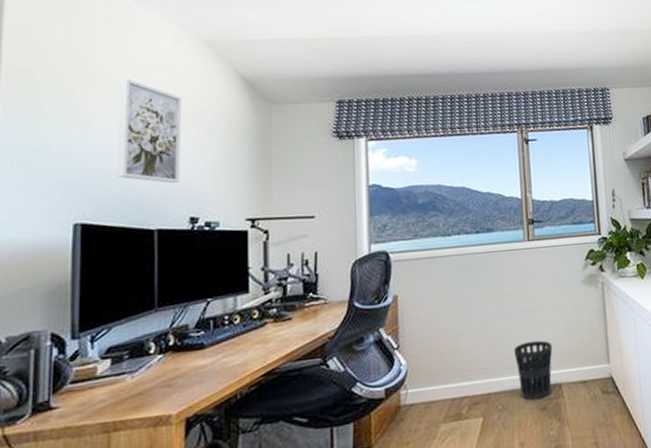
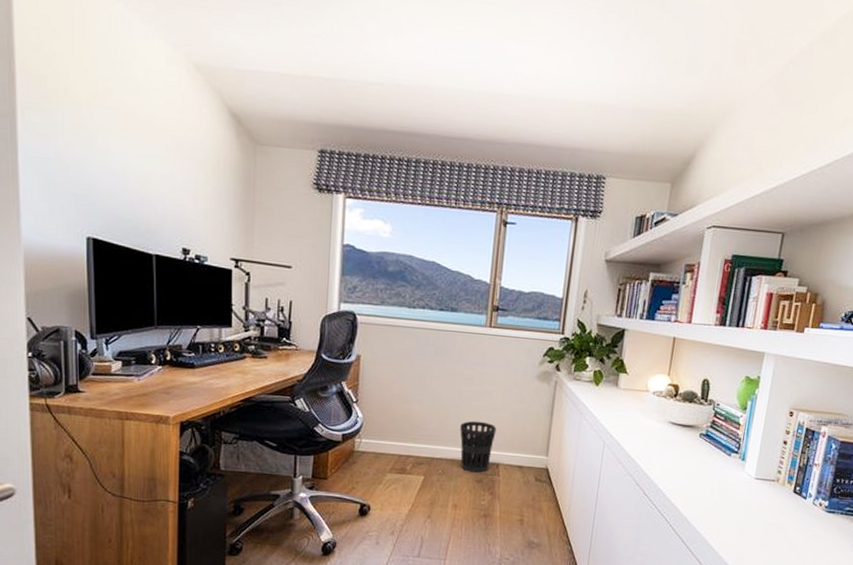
wall art: present [117,79,181,184] -> none [119,97,174,213]

